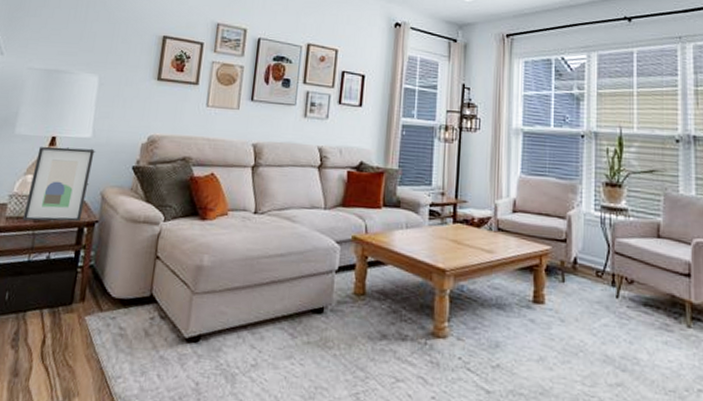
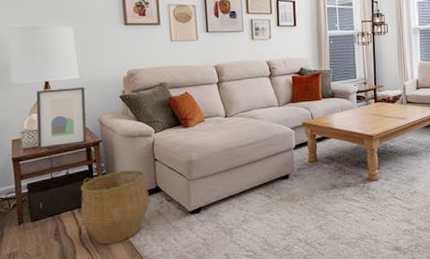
basket: none [48,265,141,367] -> present [80,170,150,245]

